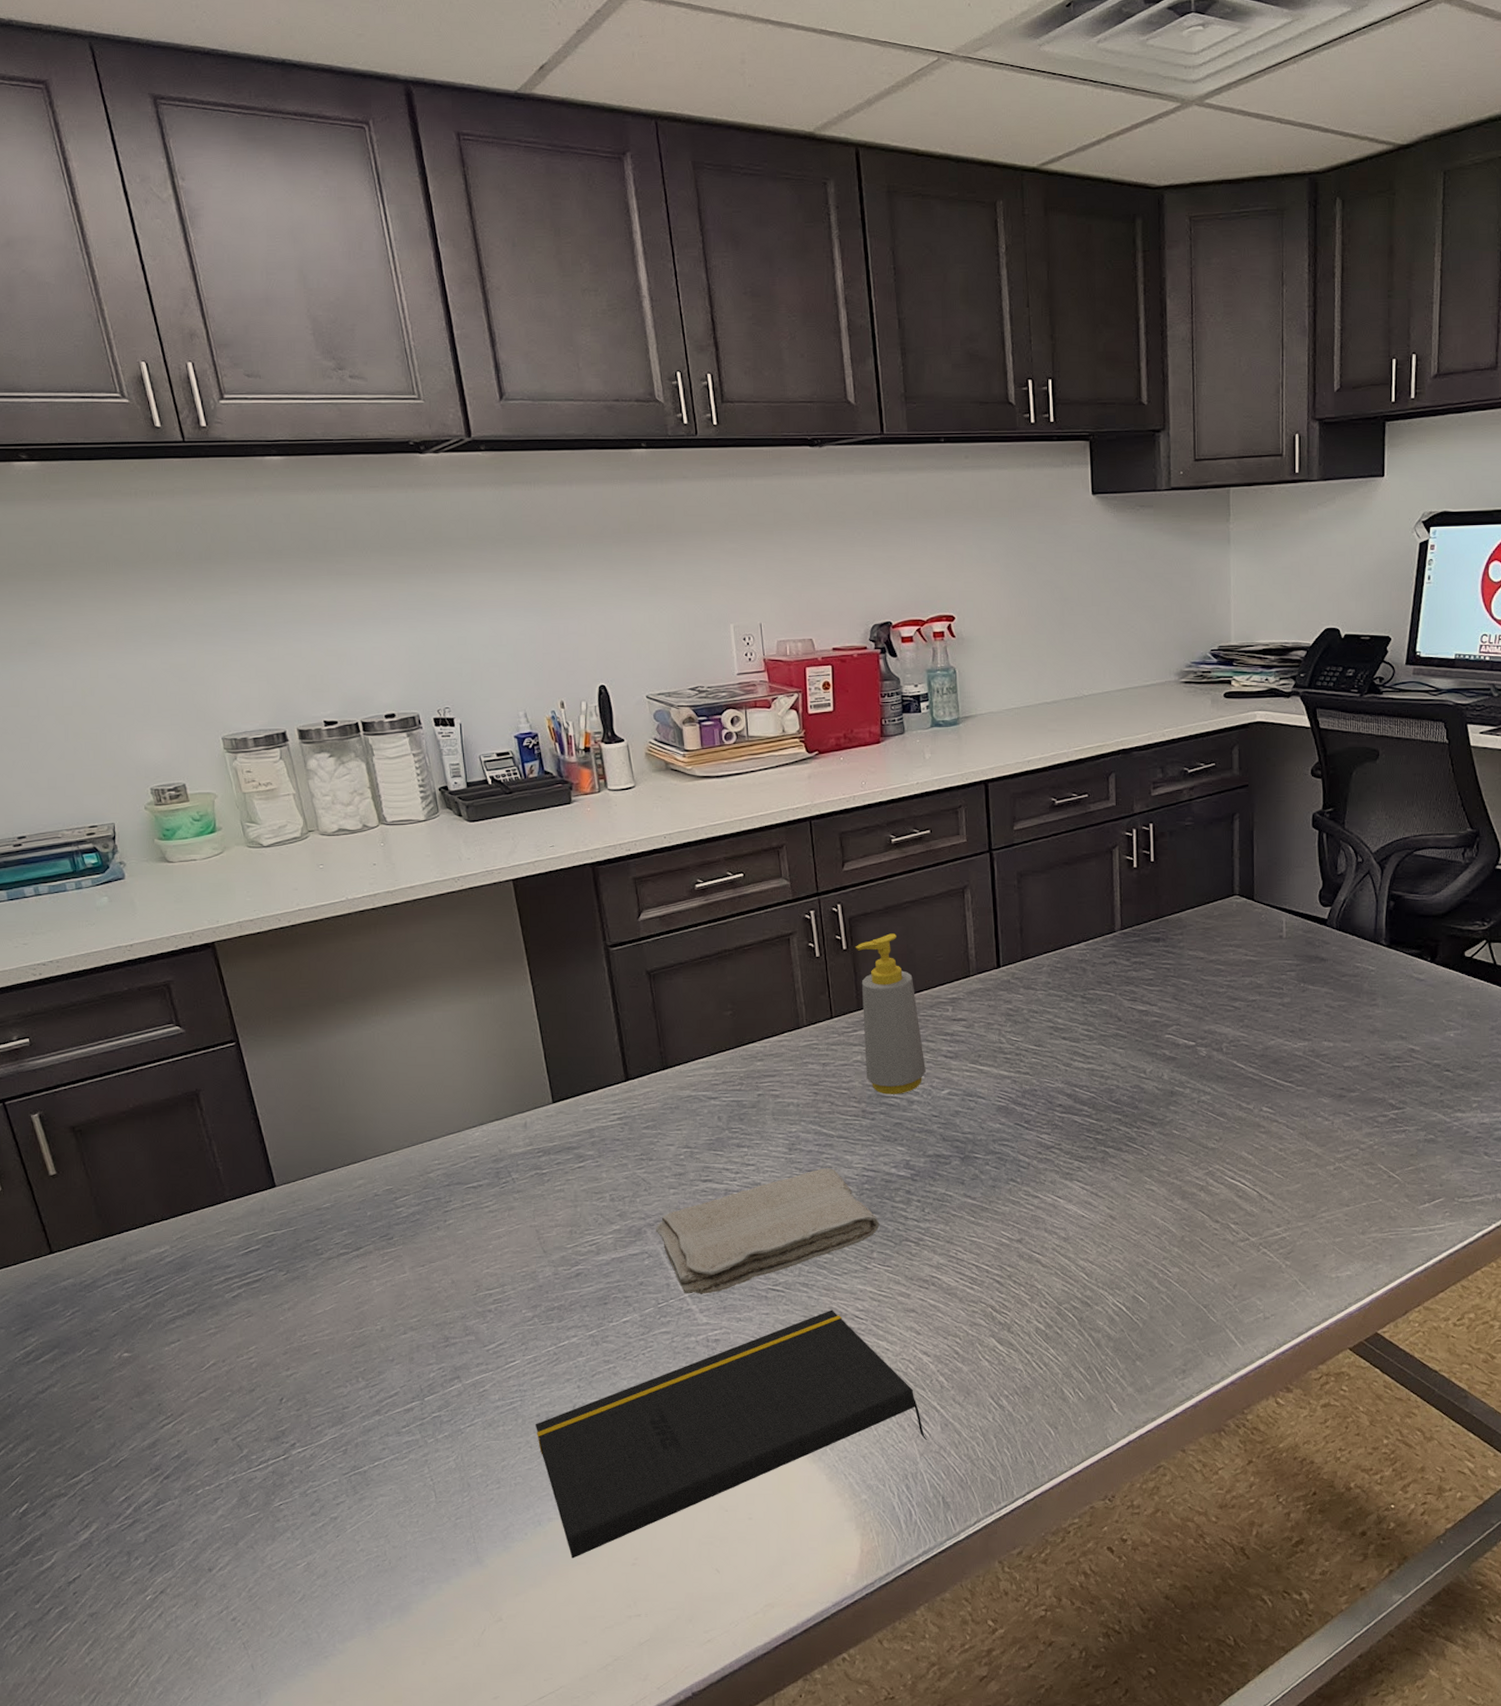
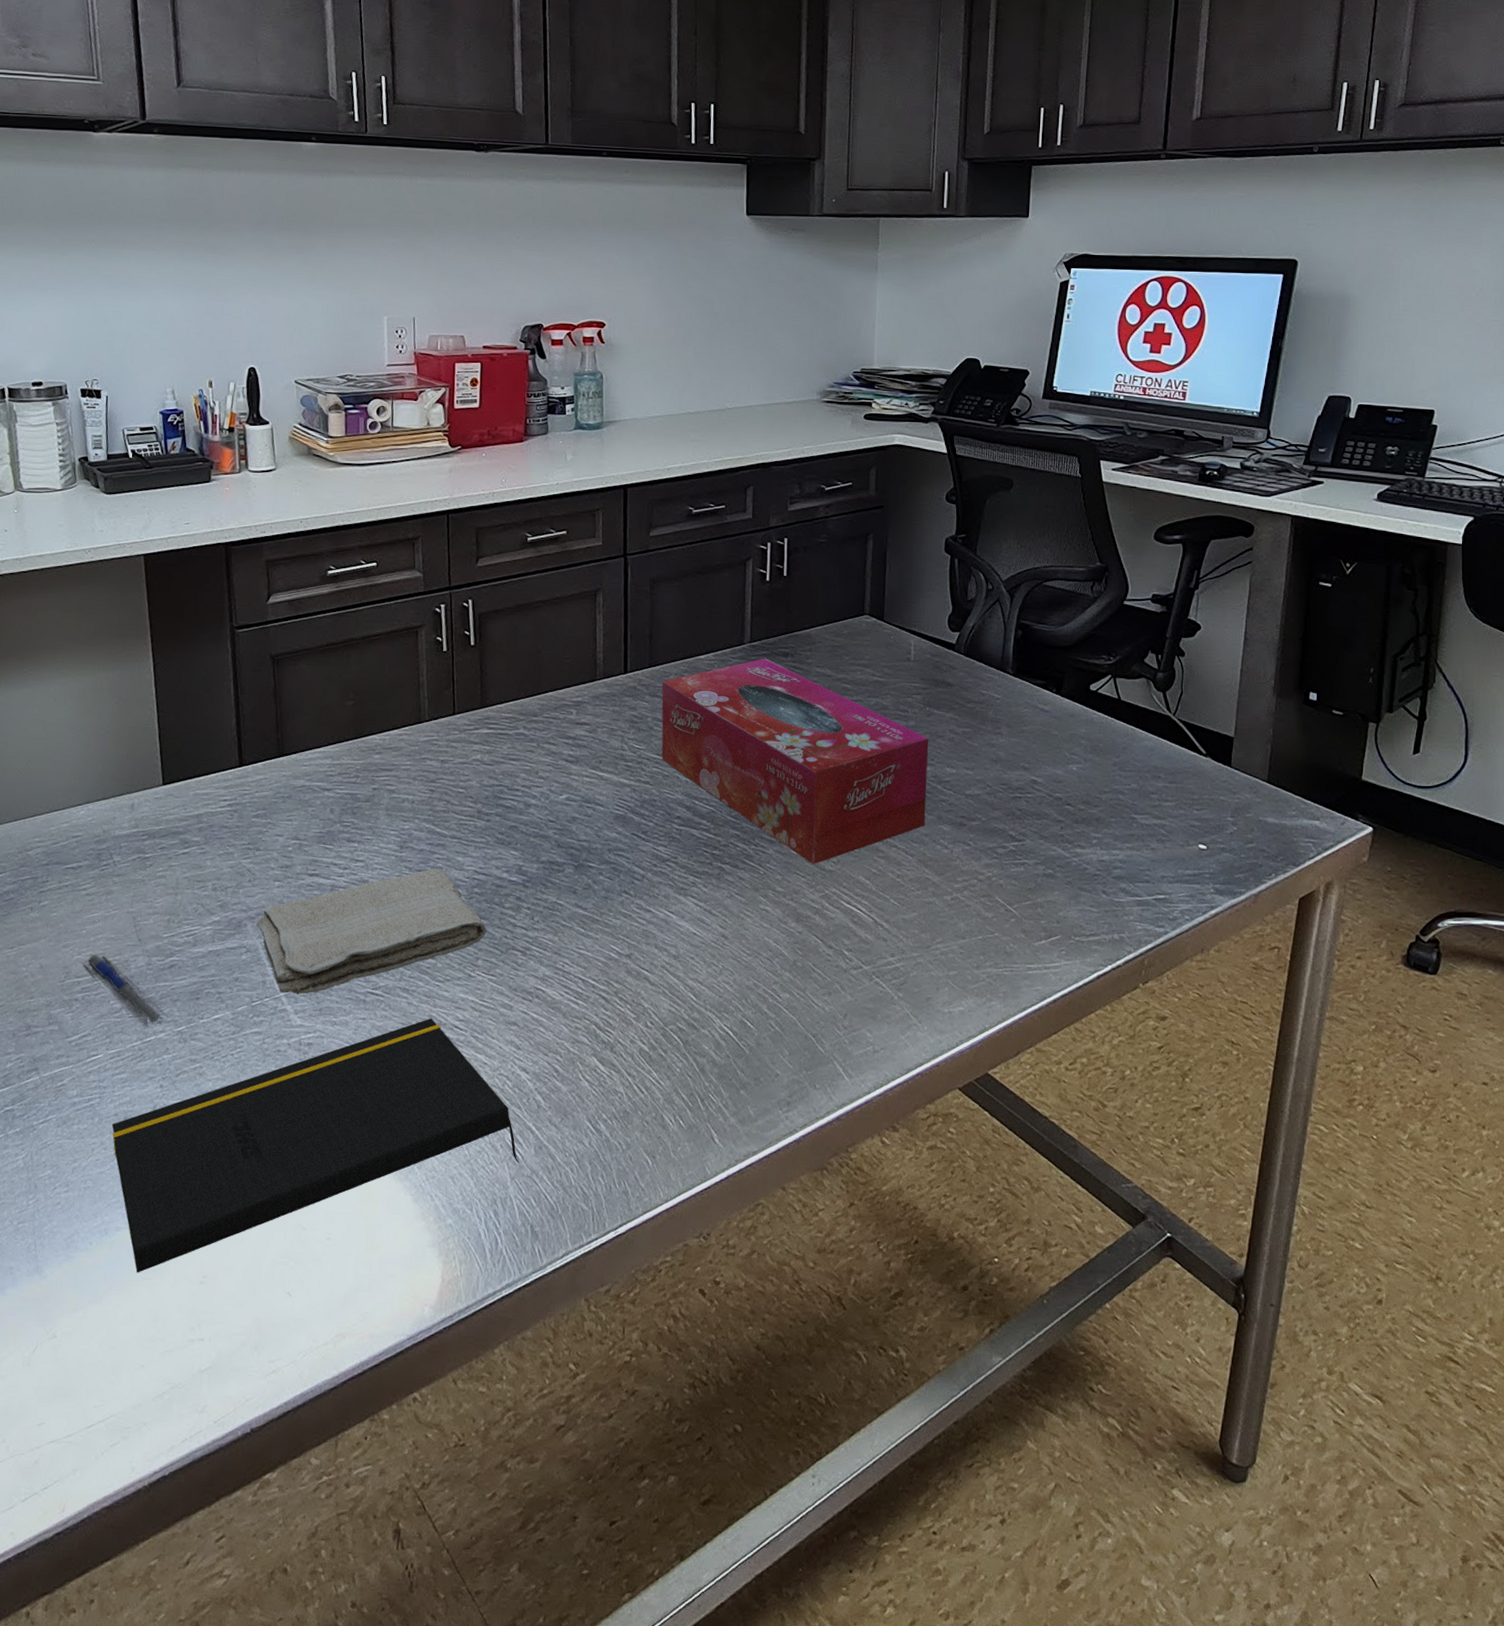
pen: none [493,1267,579,1333] -> present [83,954,169,1028]
soap bottle: present [855,933,926,1094] -> none [483,632,545,797]
tissue box: none [1036,944,1305,1144] -> present [661,658,929,865]

